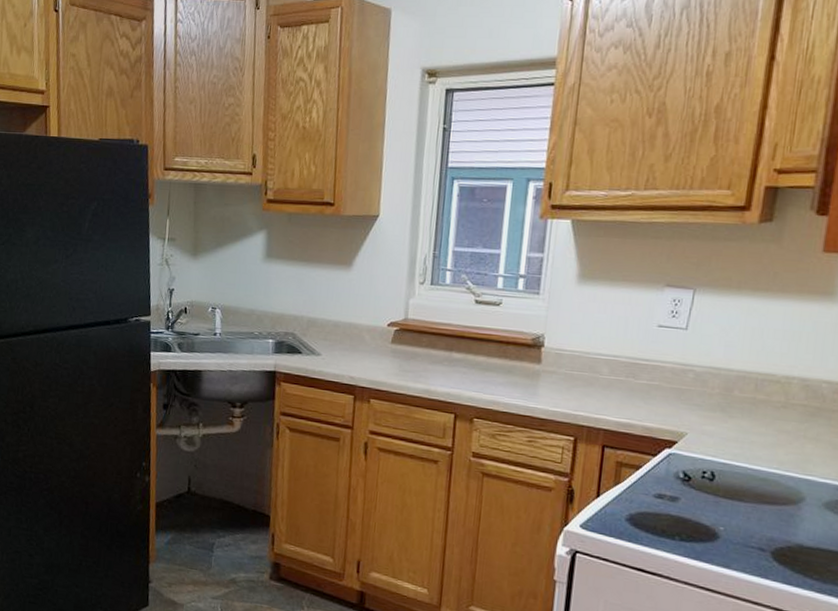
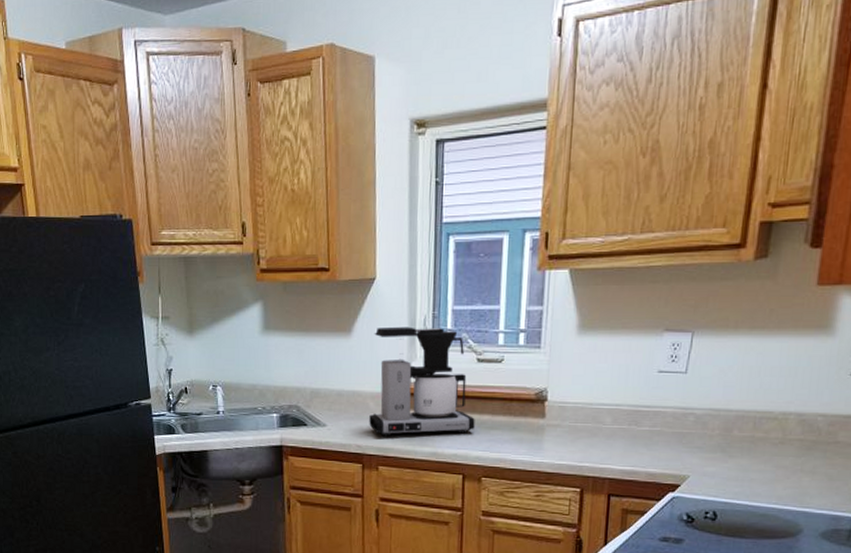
coffee maker: none [363,263,470,374] -> present [369,326,475,437]

